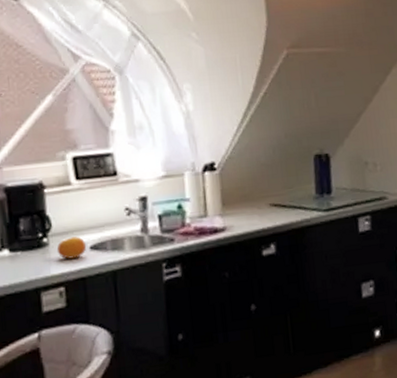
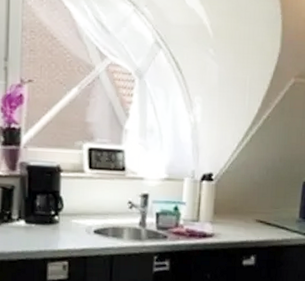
fruit: present [56,236,87,259] -> none [65,219,91,238]

